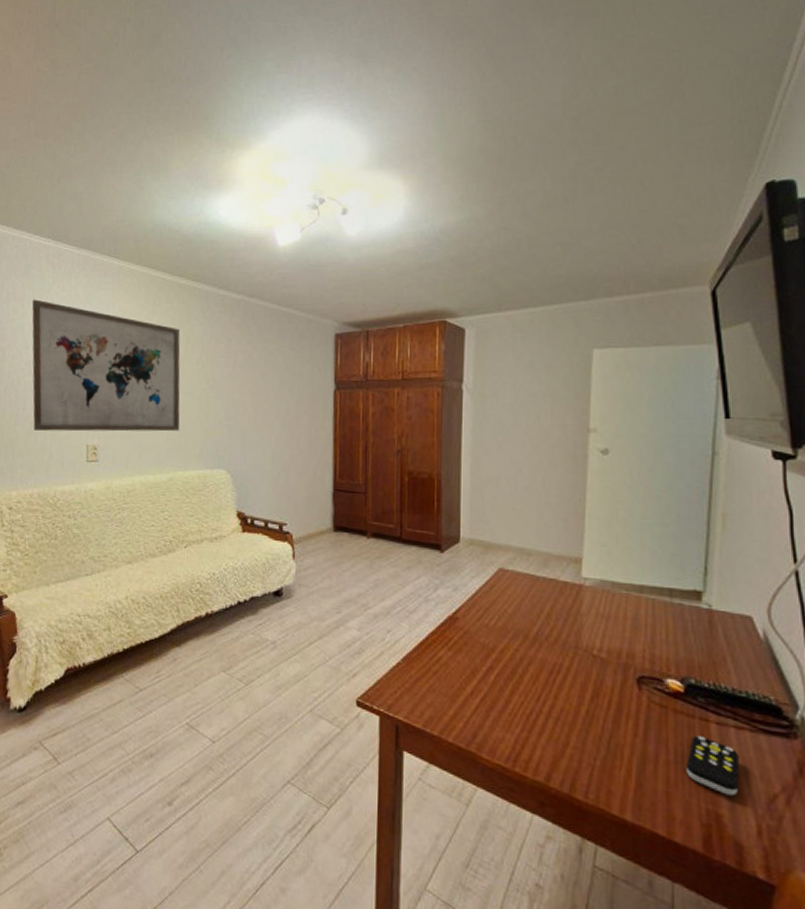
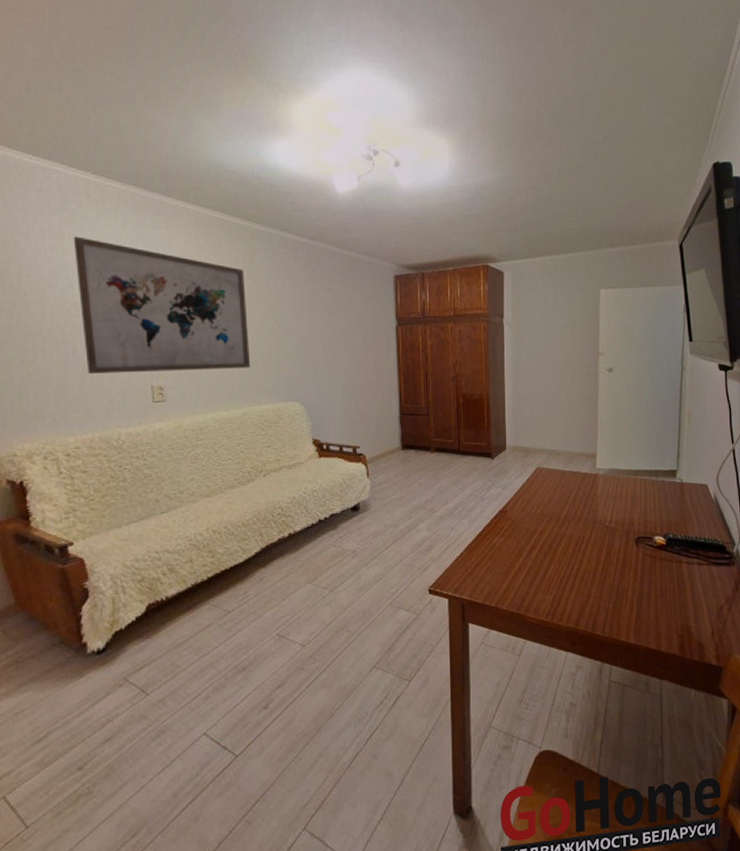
remote control: present [687,735,739,796] -> none [668,574,701,612]

